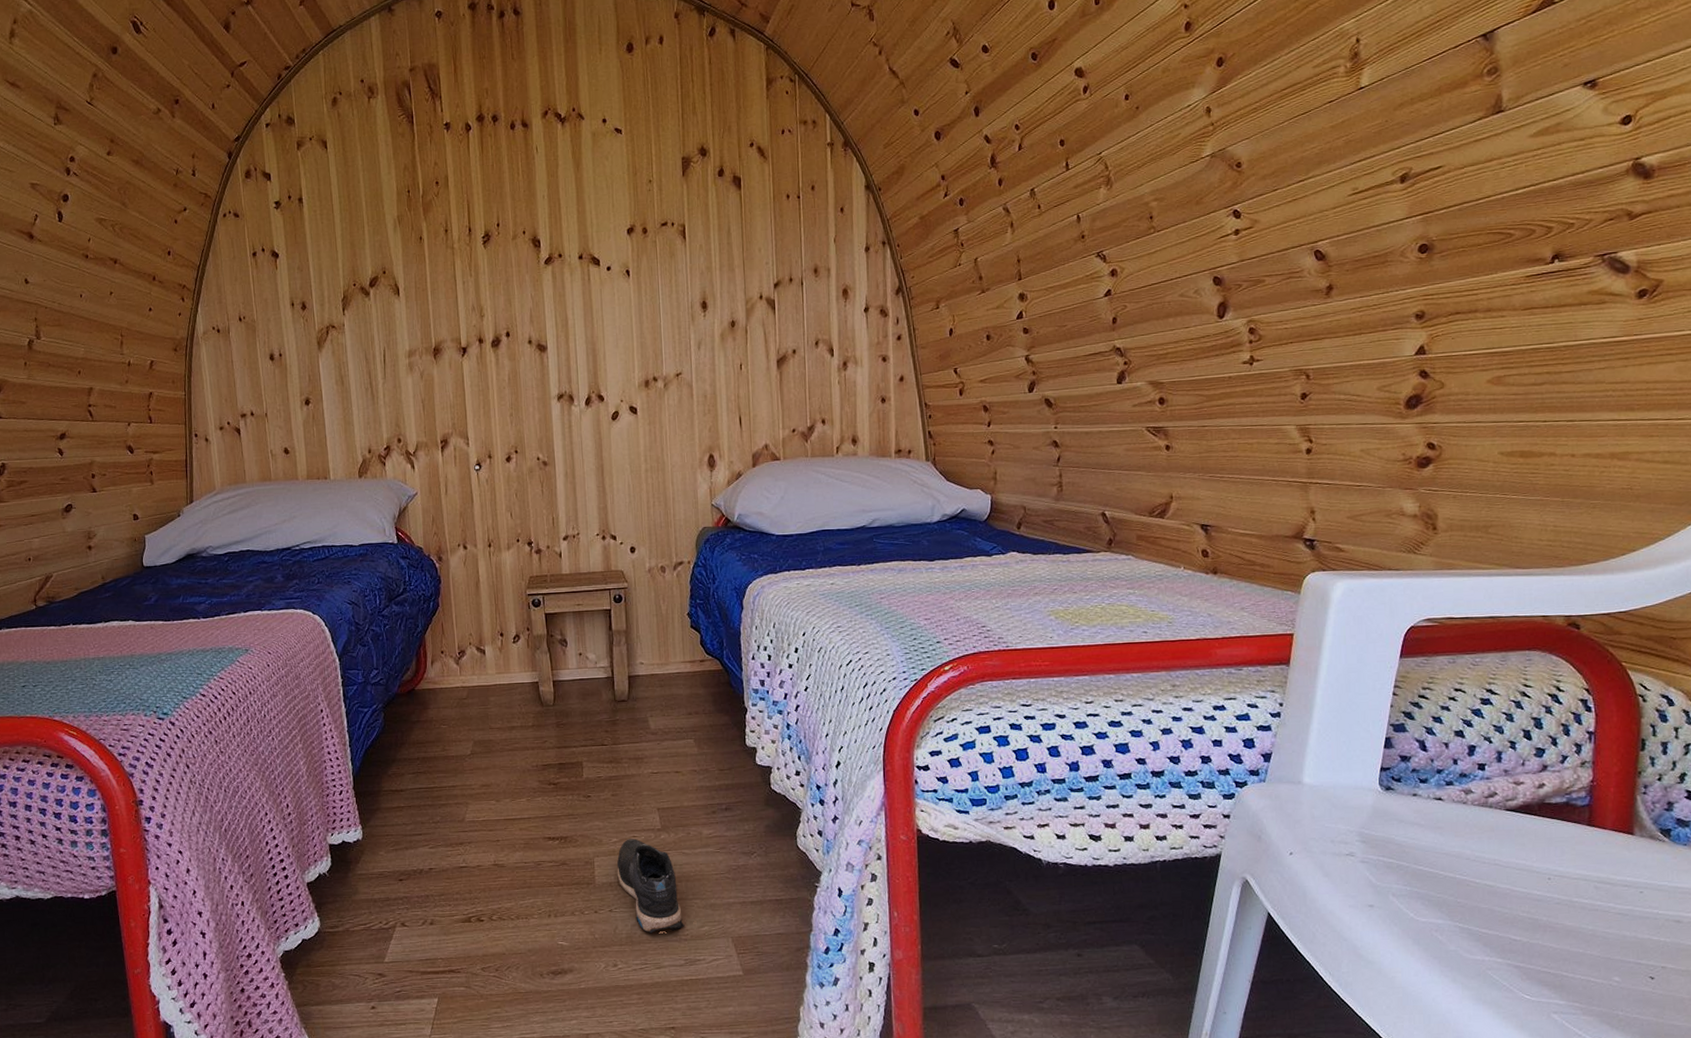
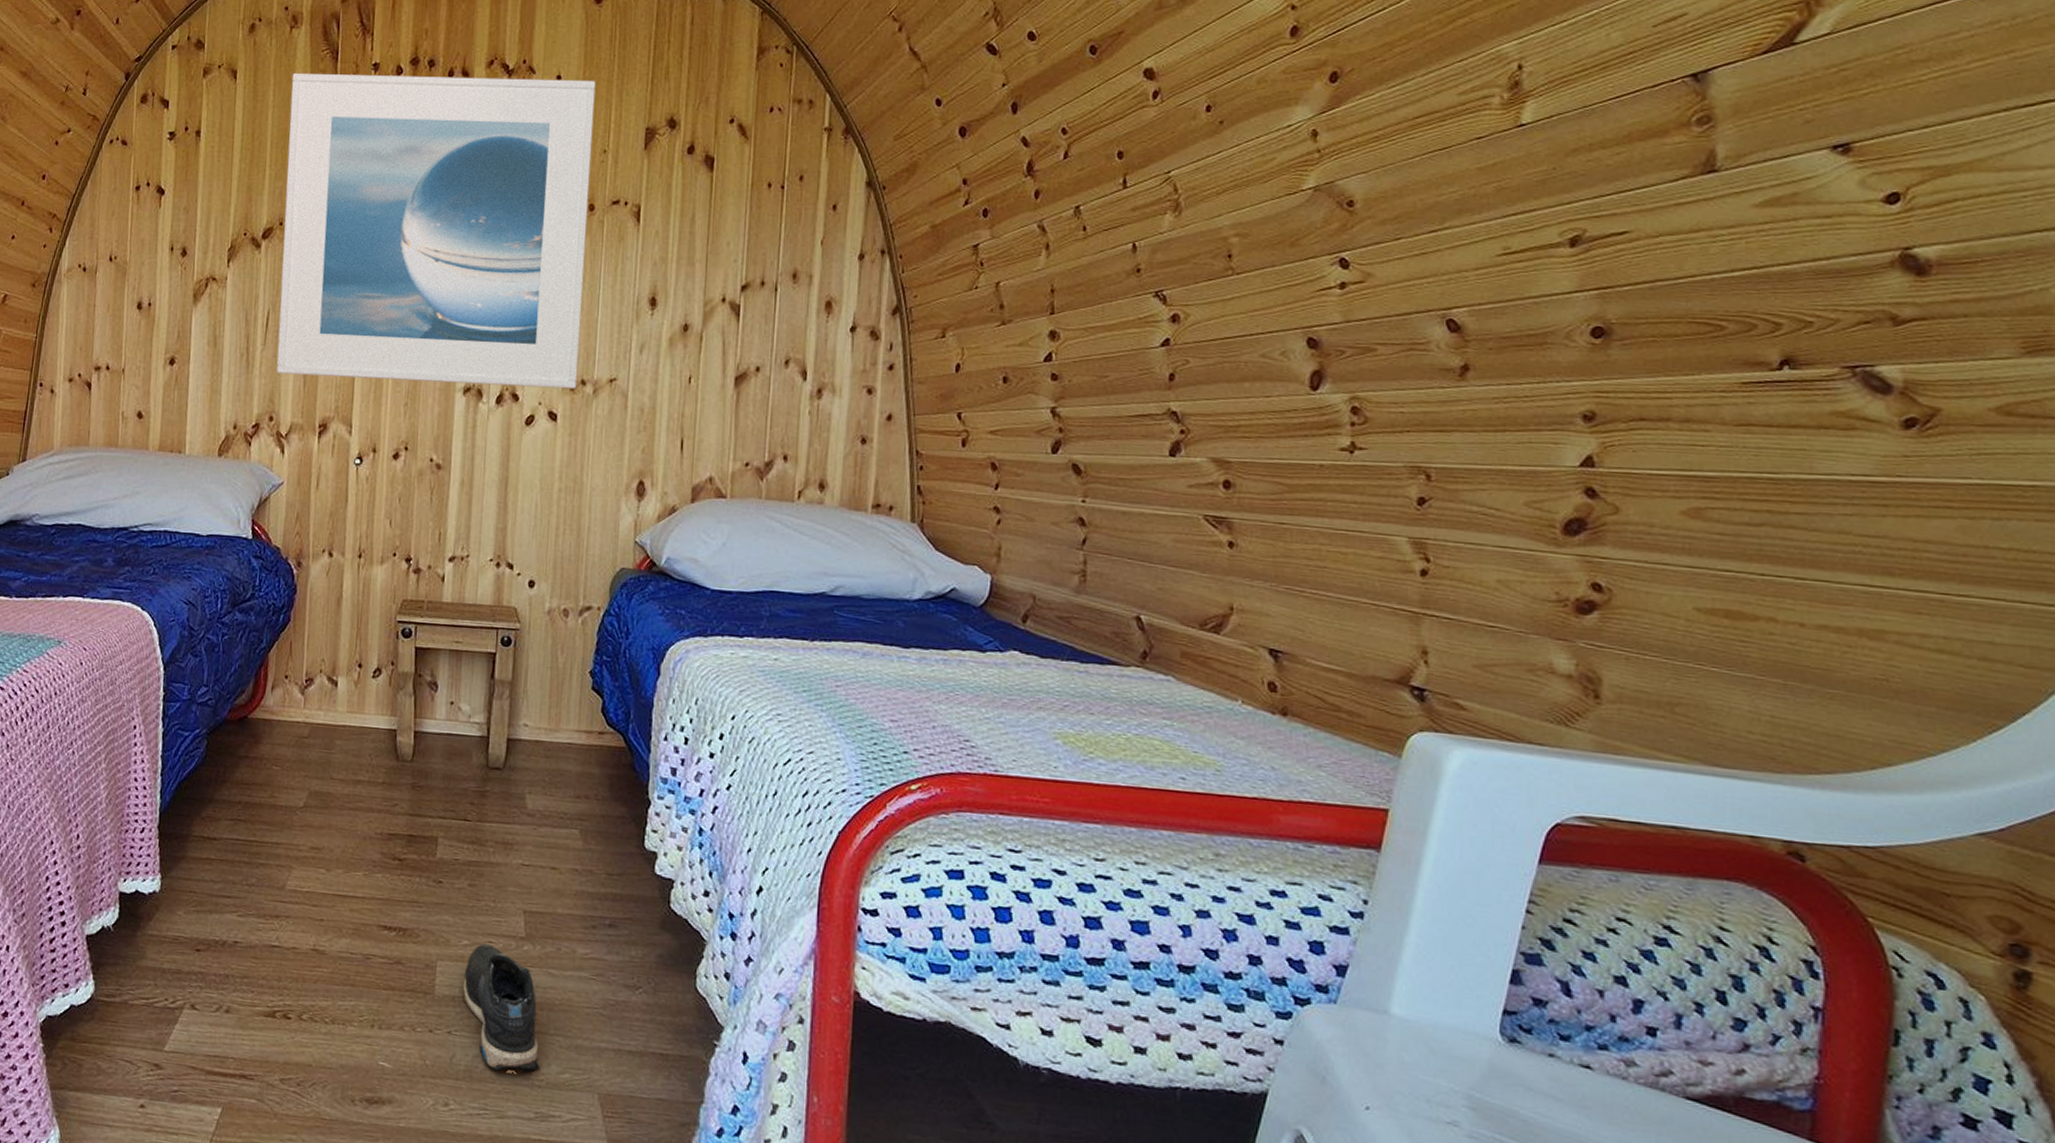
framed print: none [375,120,650,401] -> present [276,72,596,389]

